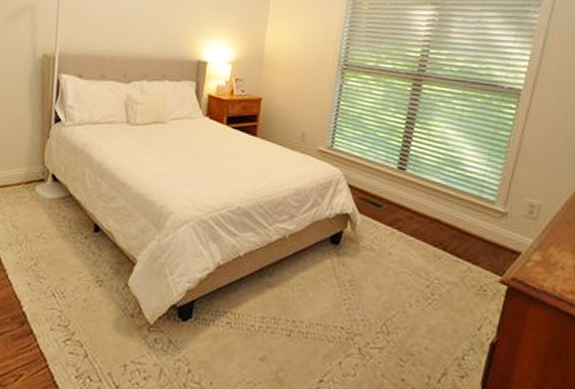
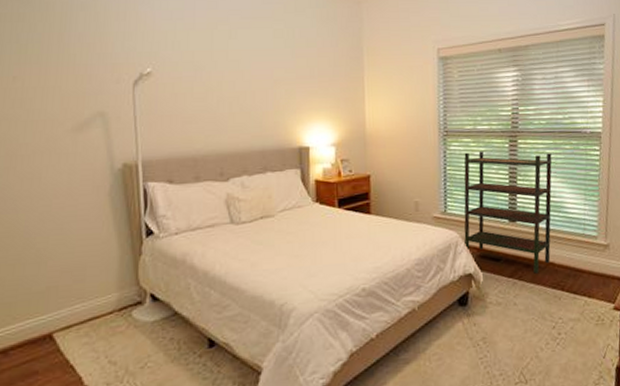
bookshelf: none [345,89,458,228] -> present [464,151,552,274]

